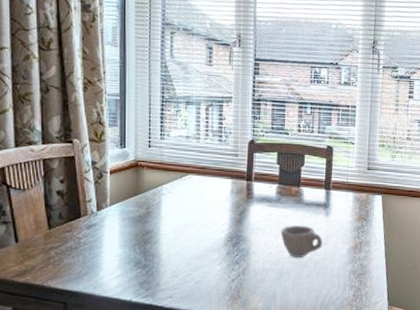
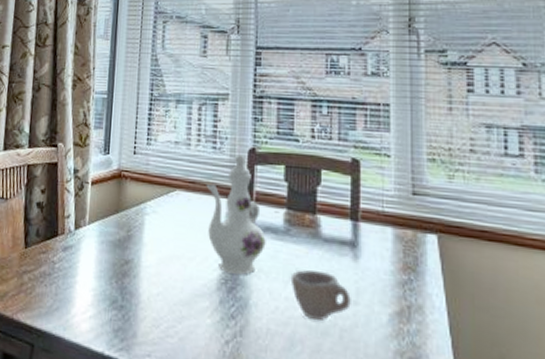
ewer: none [214,145,263,233] -> present [206,154,266,275]

